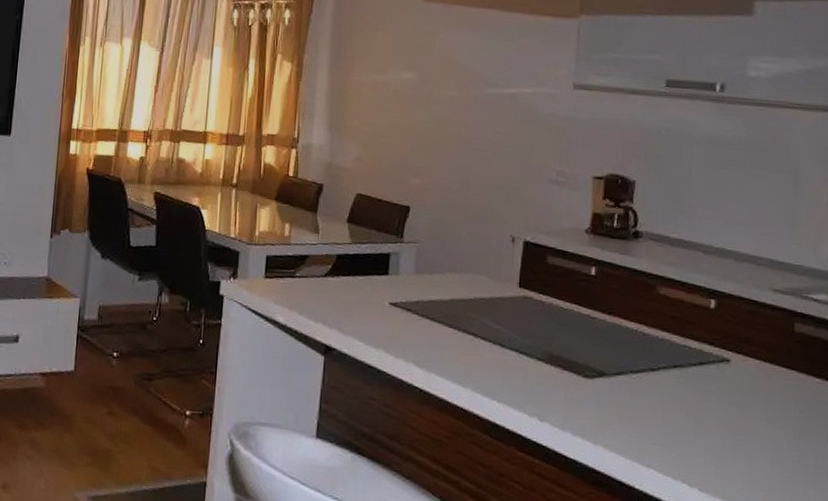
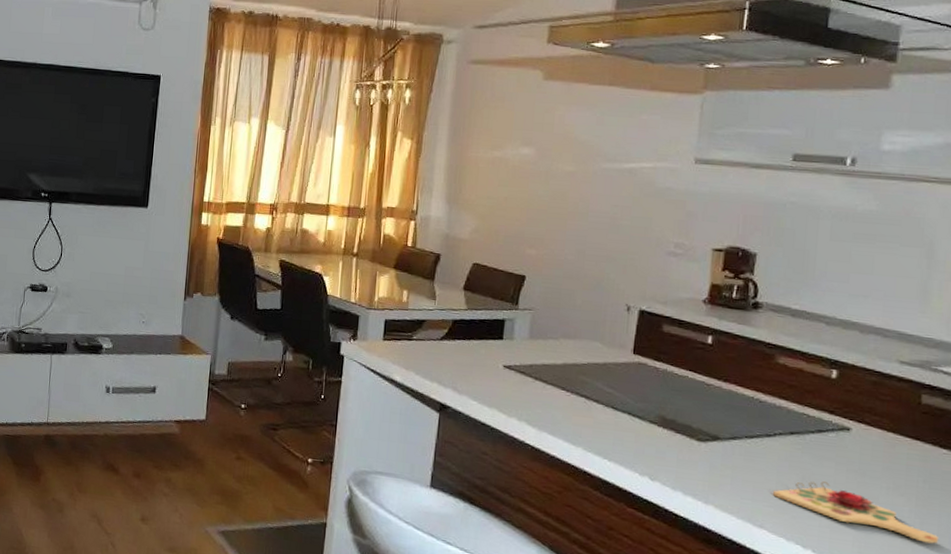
cutting board: none [658,416,817,477] -> present [772,481,940,544]

